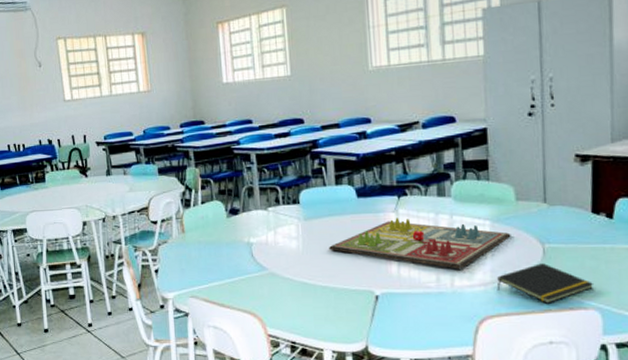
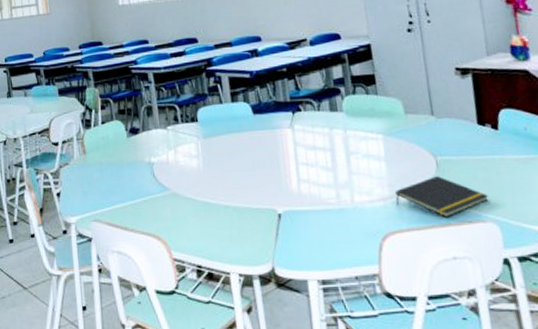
gameboard: present [329,218,511,270] -> none [229,133,404,185]

